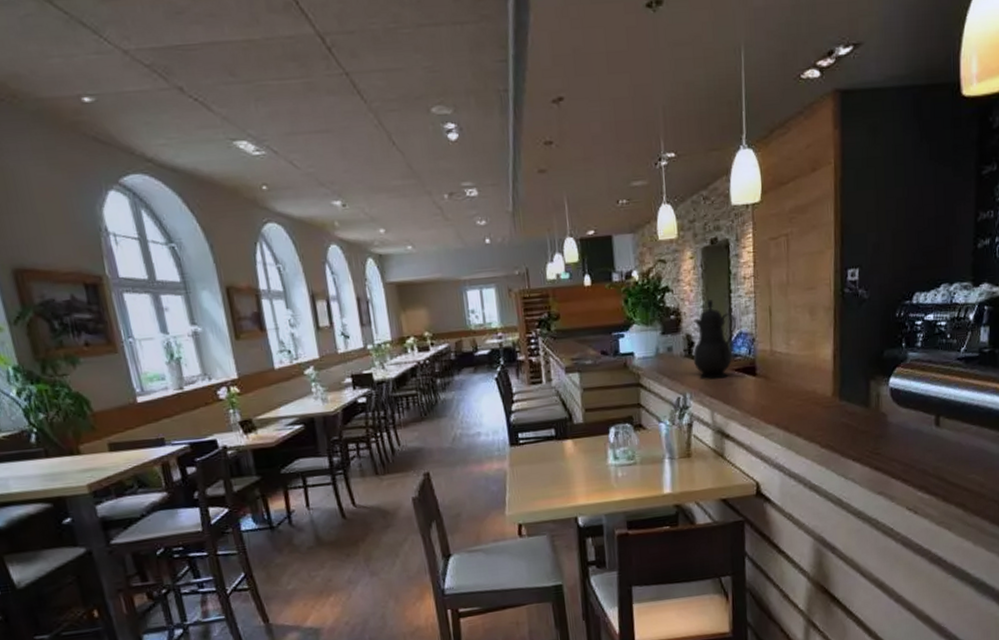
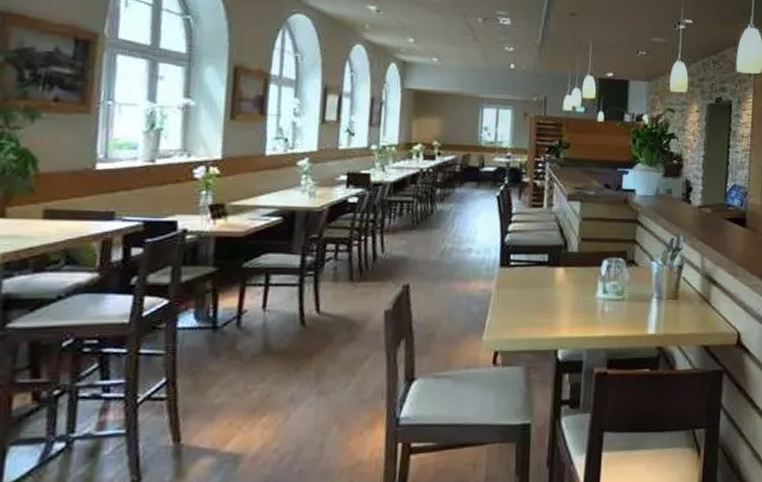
coffeepot: present [692,299,737,381] -> none [689,151,733,226]

